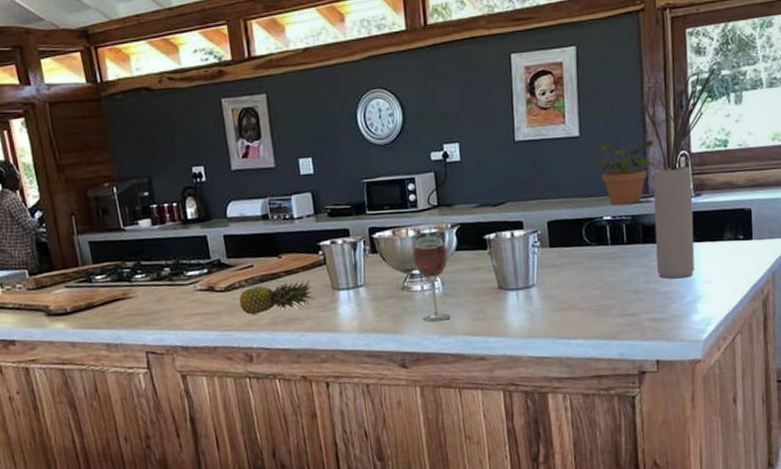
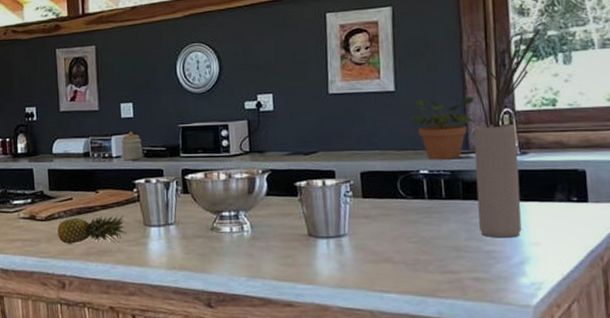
jar: none [302,189,327,221] -> present [121,131,143,160]
wineglass: present [412,231,451,323] -> none [223,176,259,265]

